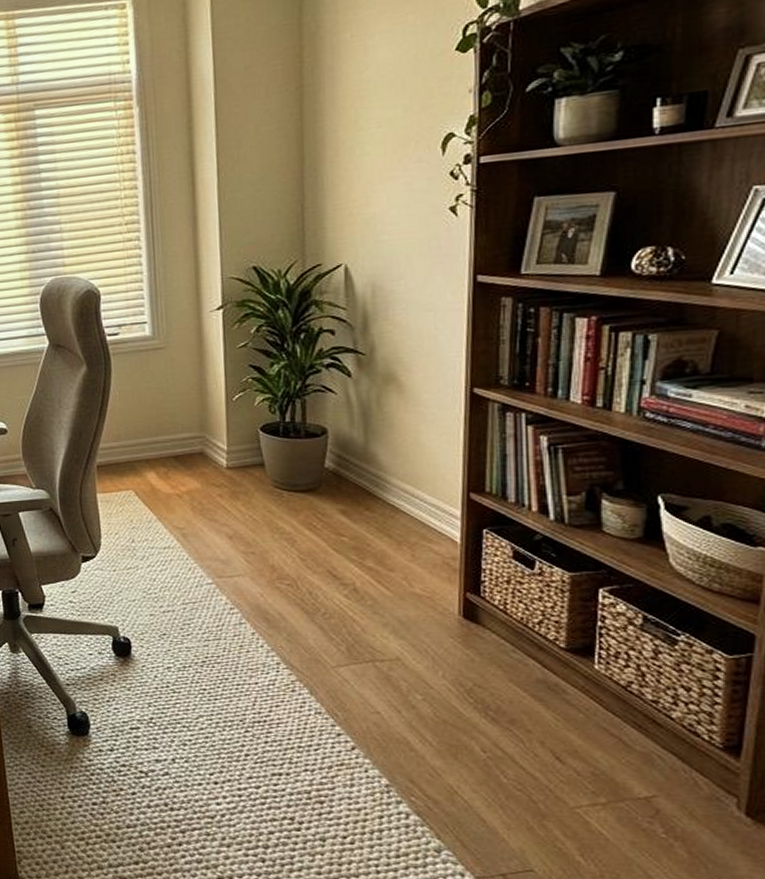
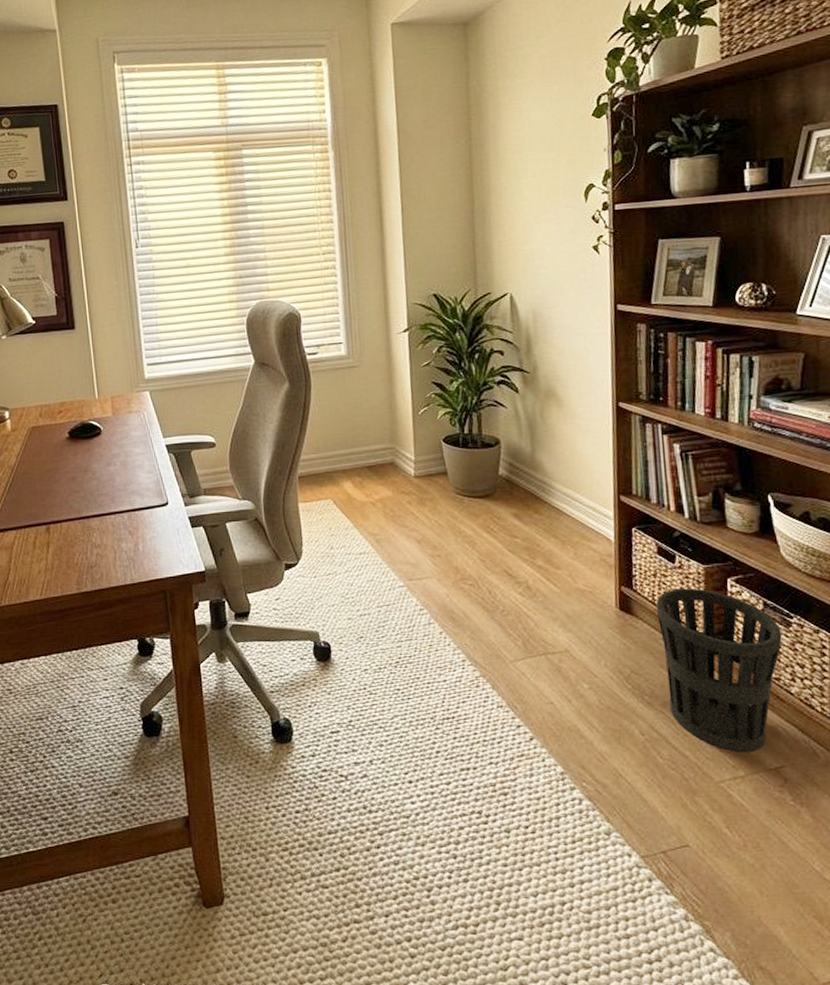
wastebasket: none [508,597,664,778] -> present [656,588,782,752]

